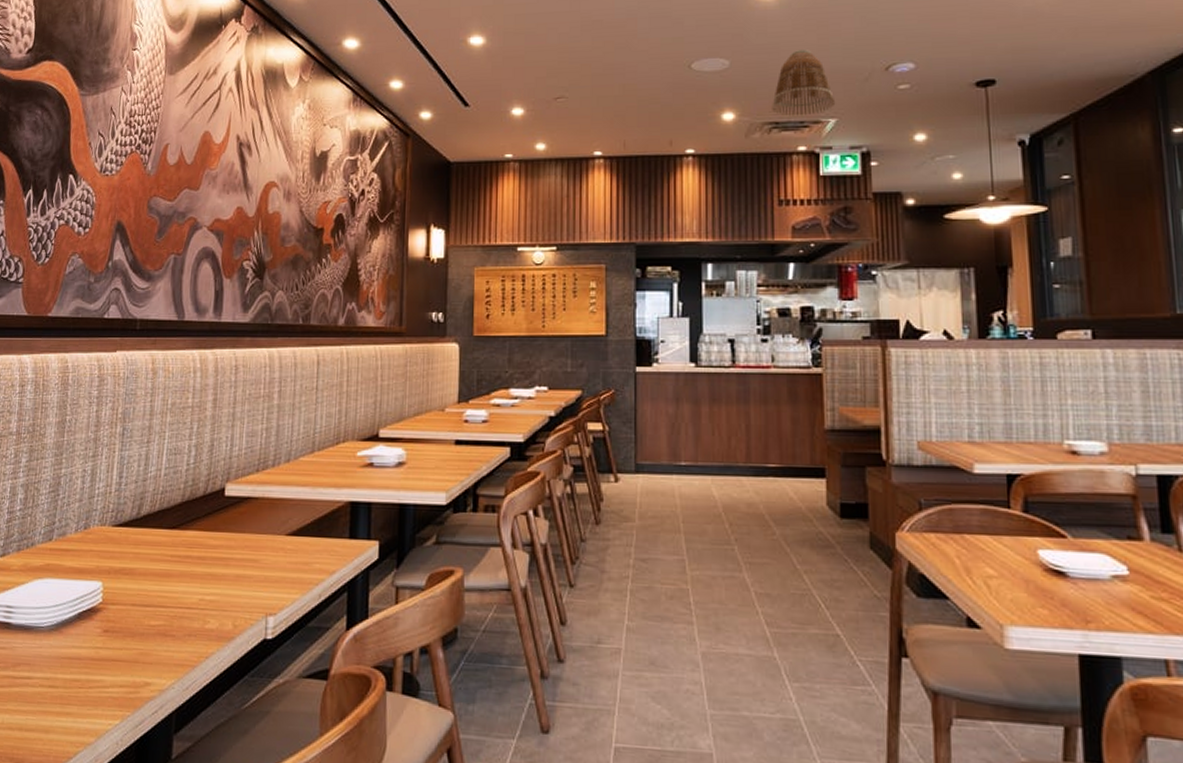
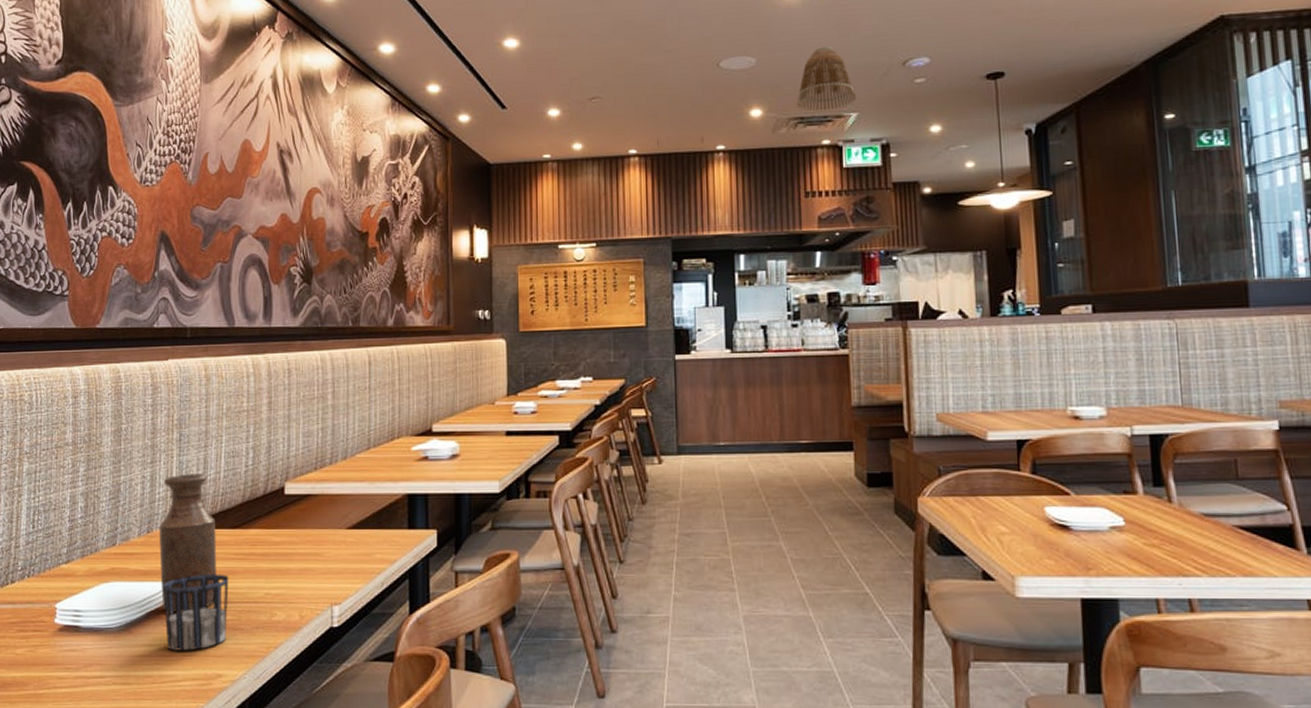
bottle: none [94,469,154,614] -> present [158,474,217,612]
cup: none [96,575,164,656] -> present [163,573,229,651]

